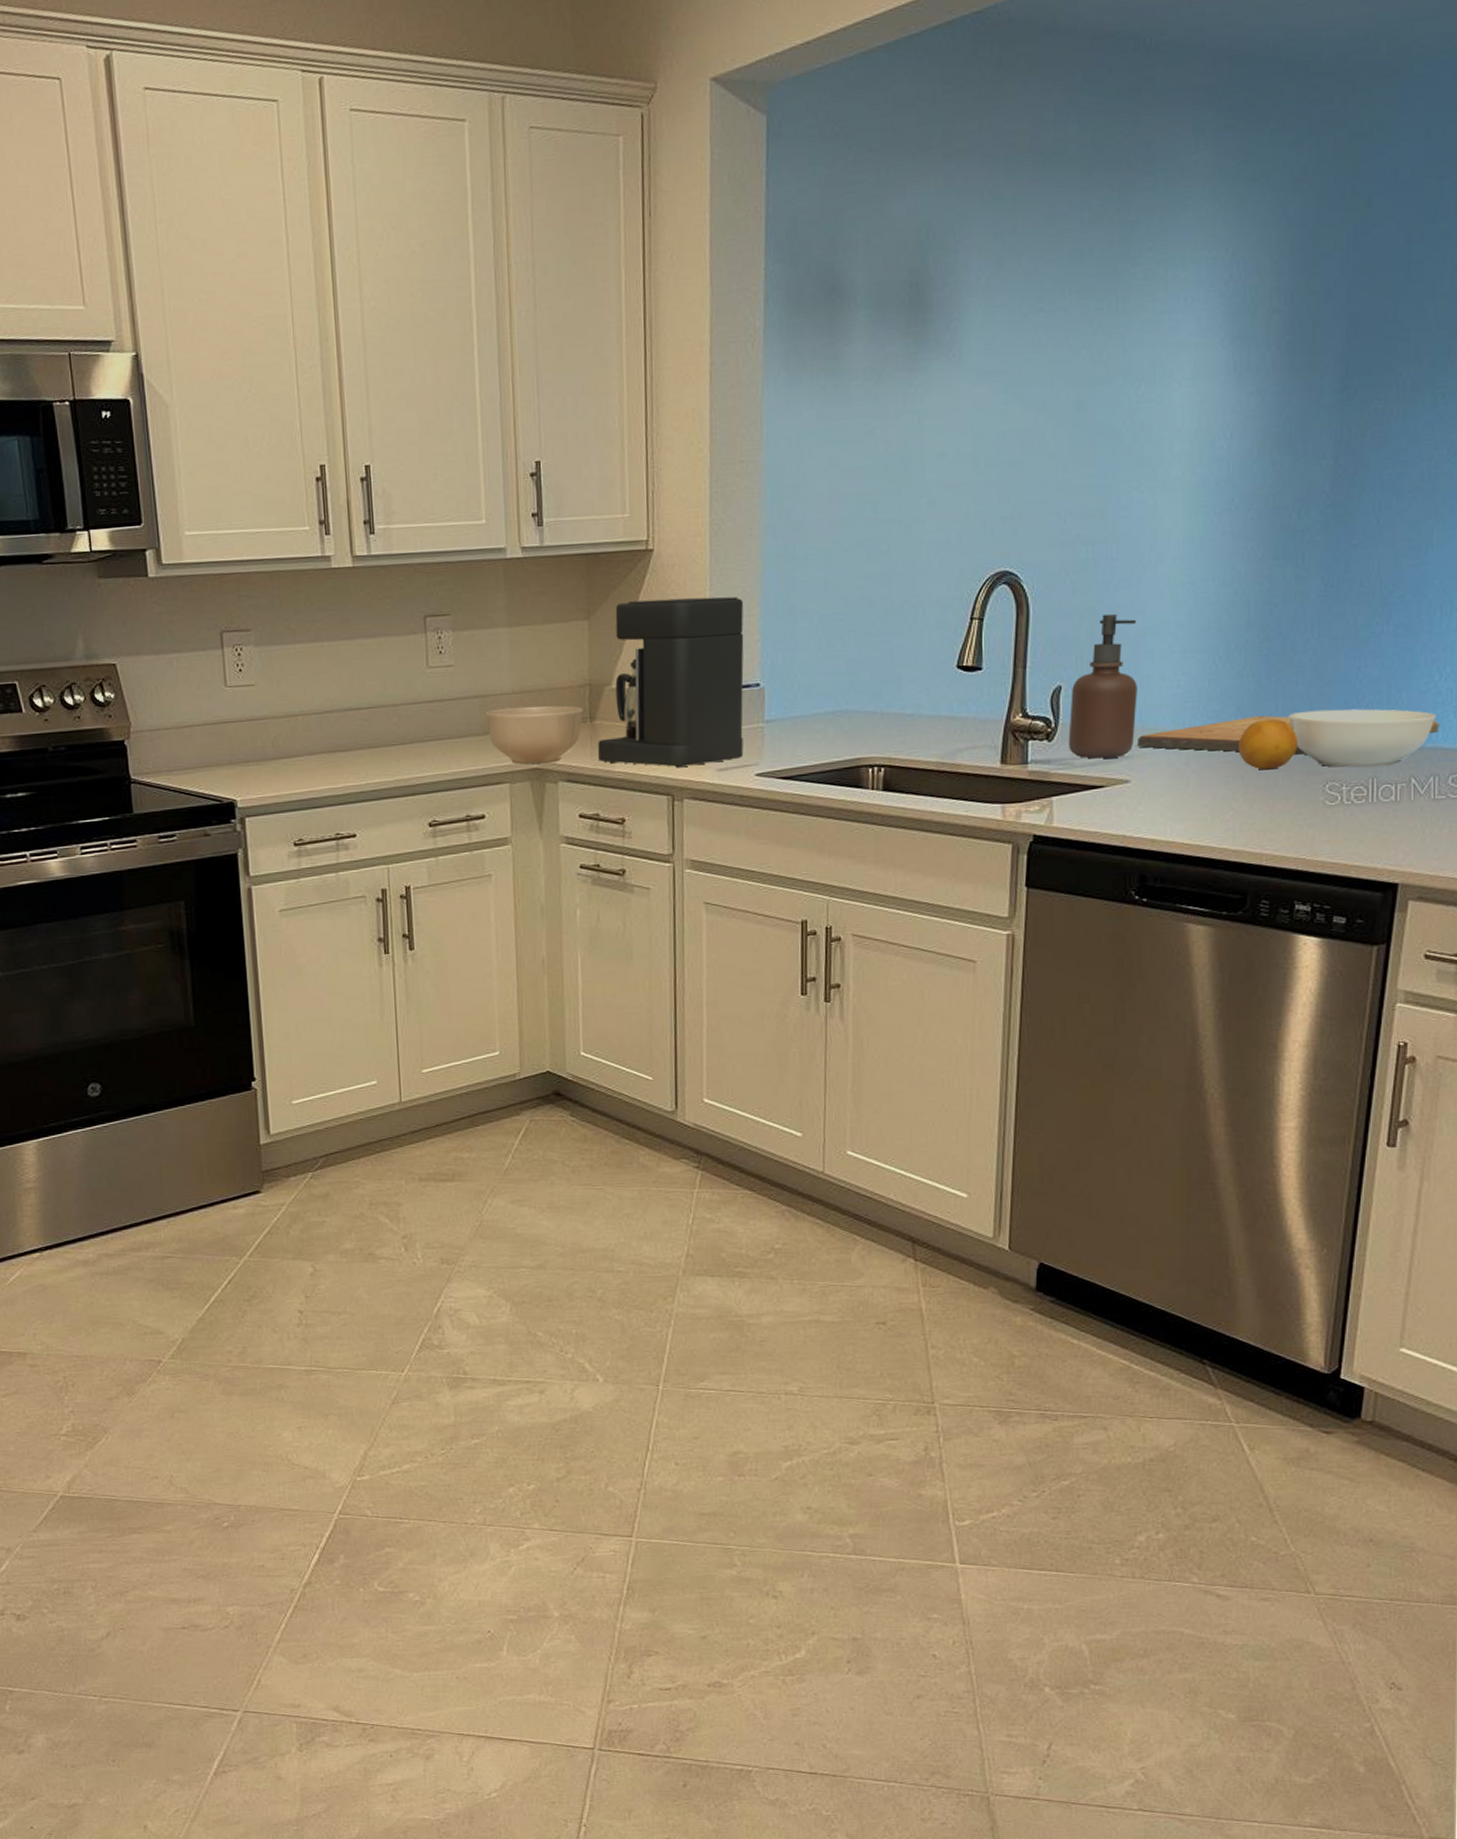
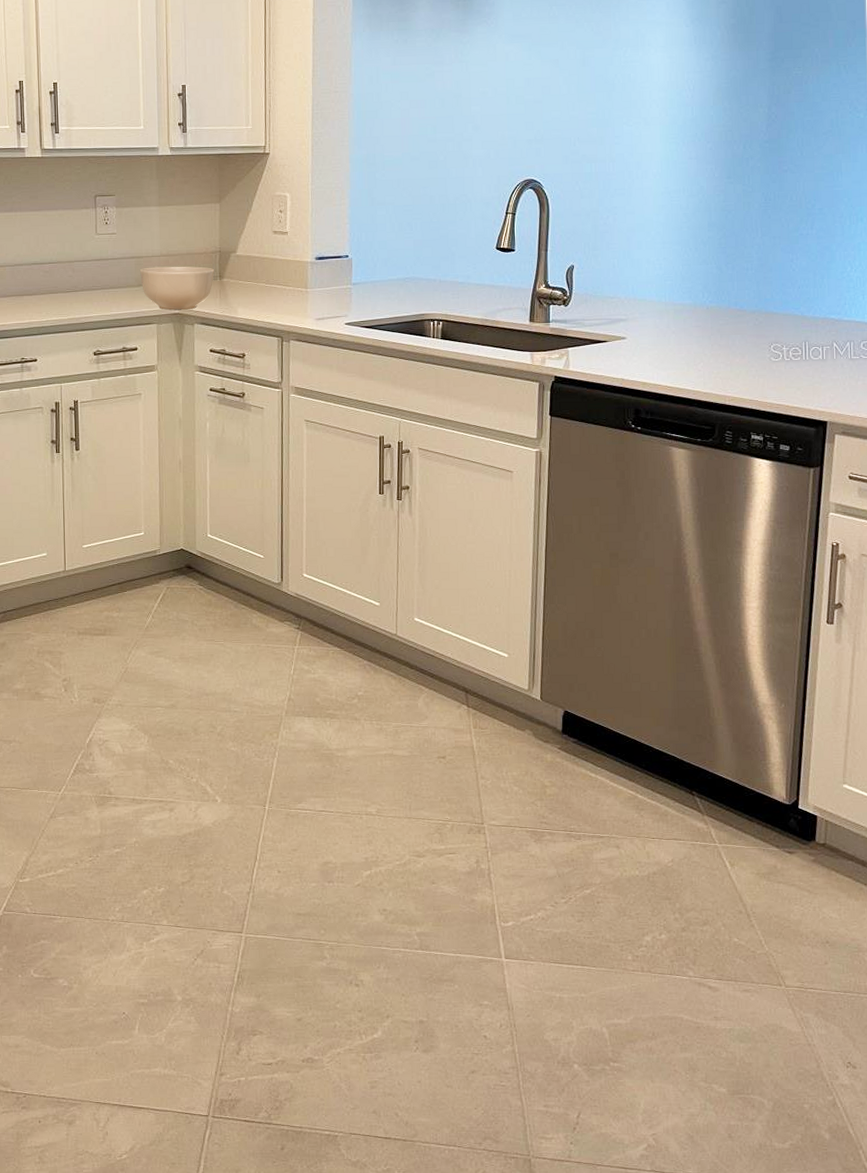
coffee maker: present [598,596,744,768] -> none [225,189,337,317]
soap dispenser: present [1068,613,1137,759] -> none [579,213,630,320]
cutting board: present [1136,715,1439,755] -> none [630,292,852,322]
fruit: present [1239,719,1299,770] -> none [706,295,750,333]
bowl: present [1288,709,1436,768] -> none [741,289,850,334]

